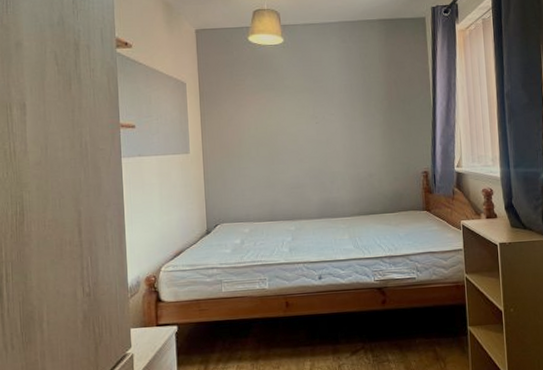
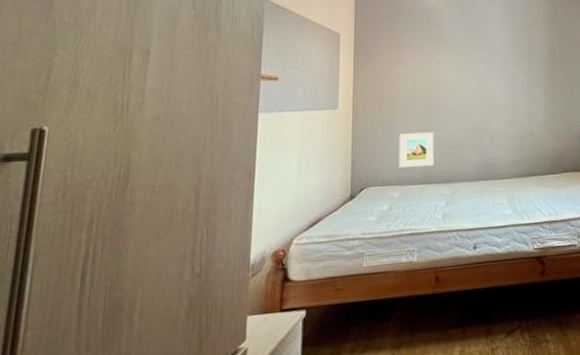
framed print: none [246,174,279,206] -> present [399,132,434,168]

